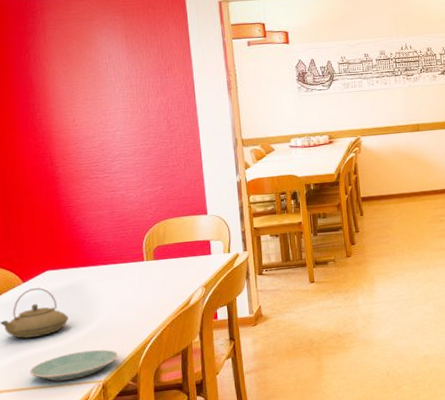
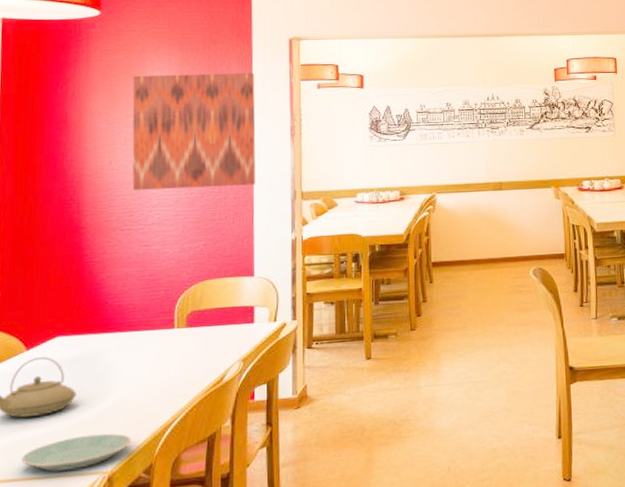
wall art: none [85,34,201,143] -> present [132,73,256,190]

